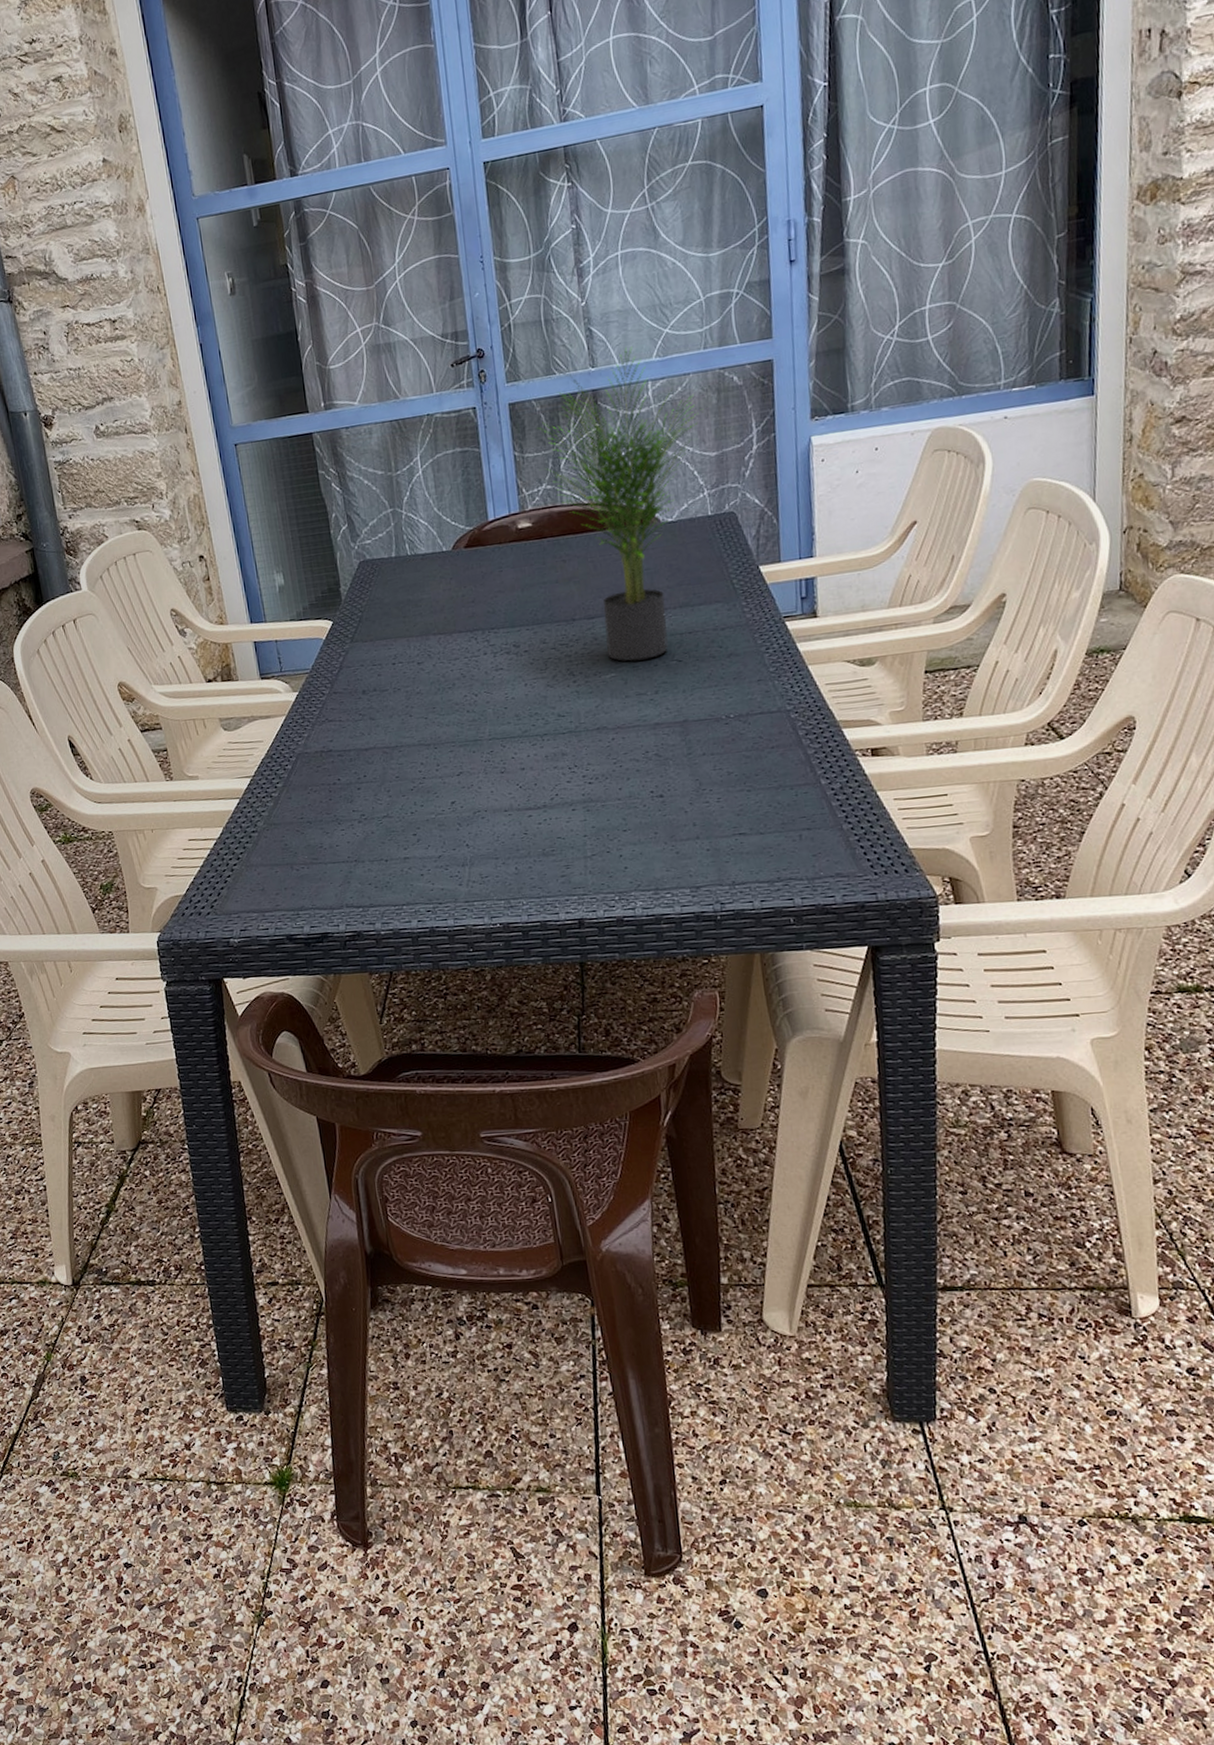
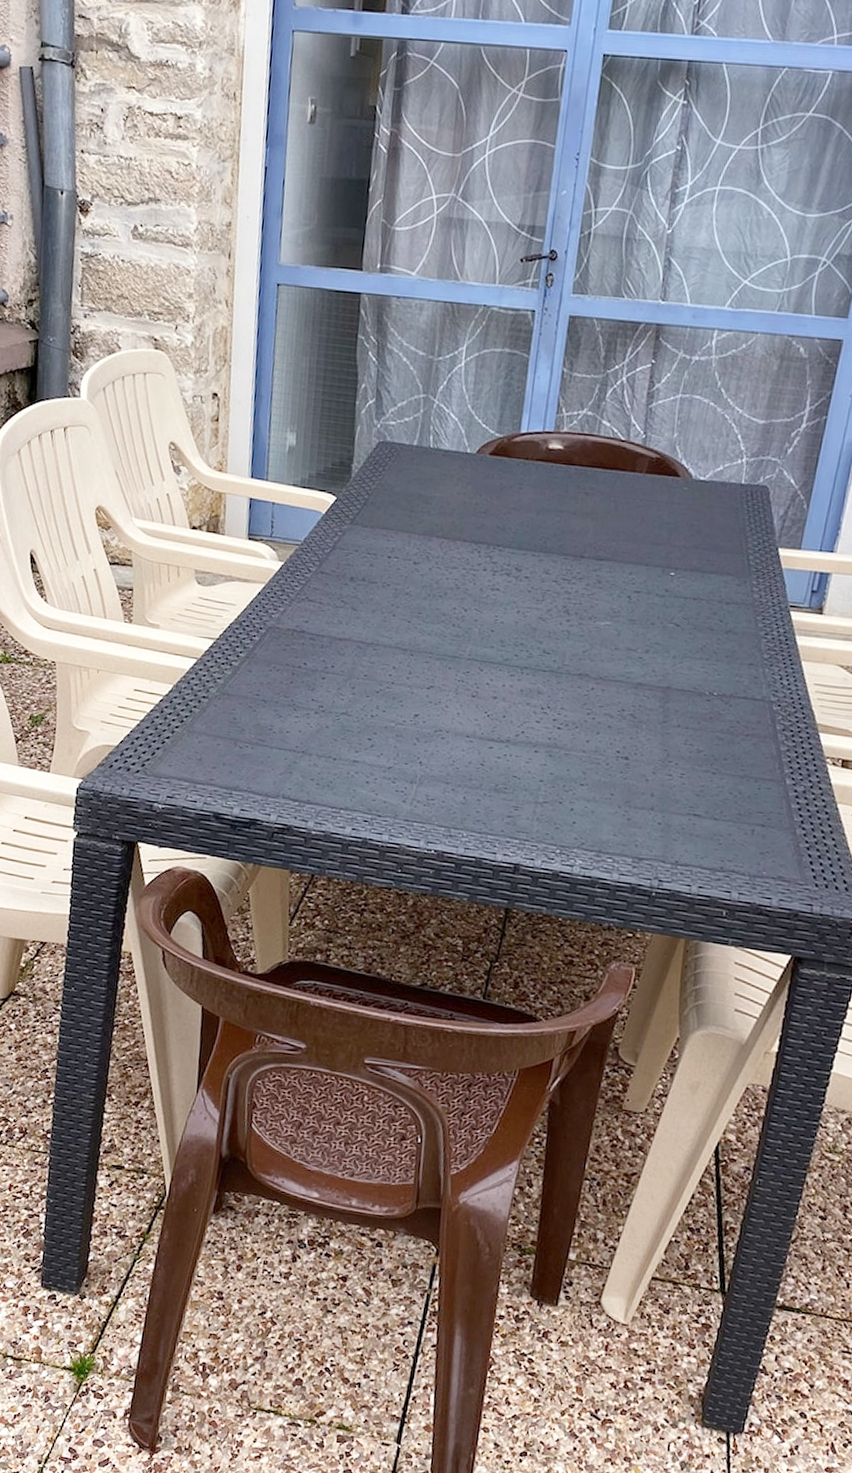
potted plant: present [540,346,704,662] -> none [590,288,763,616]

